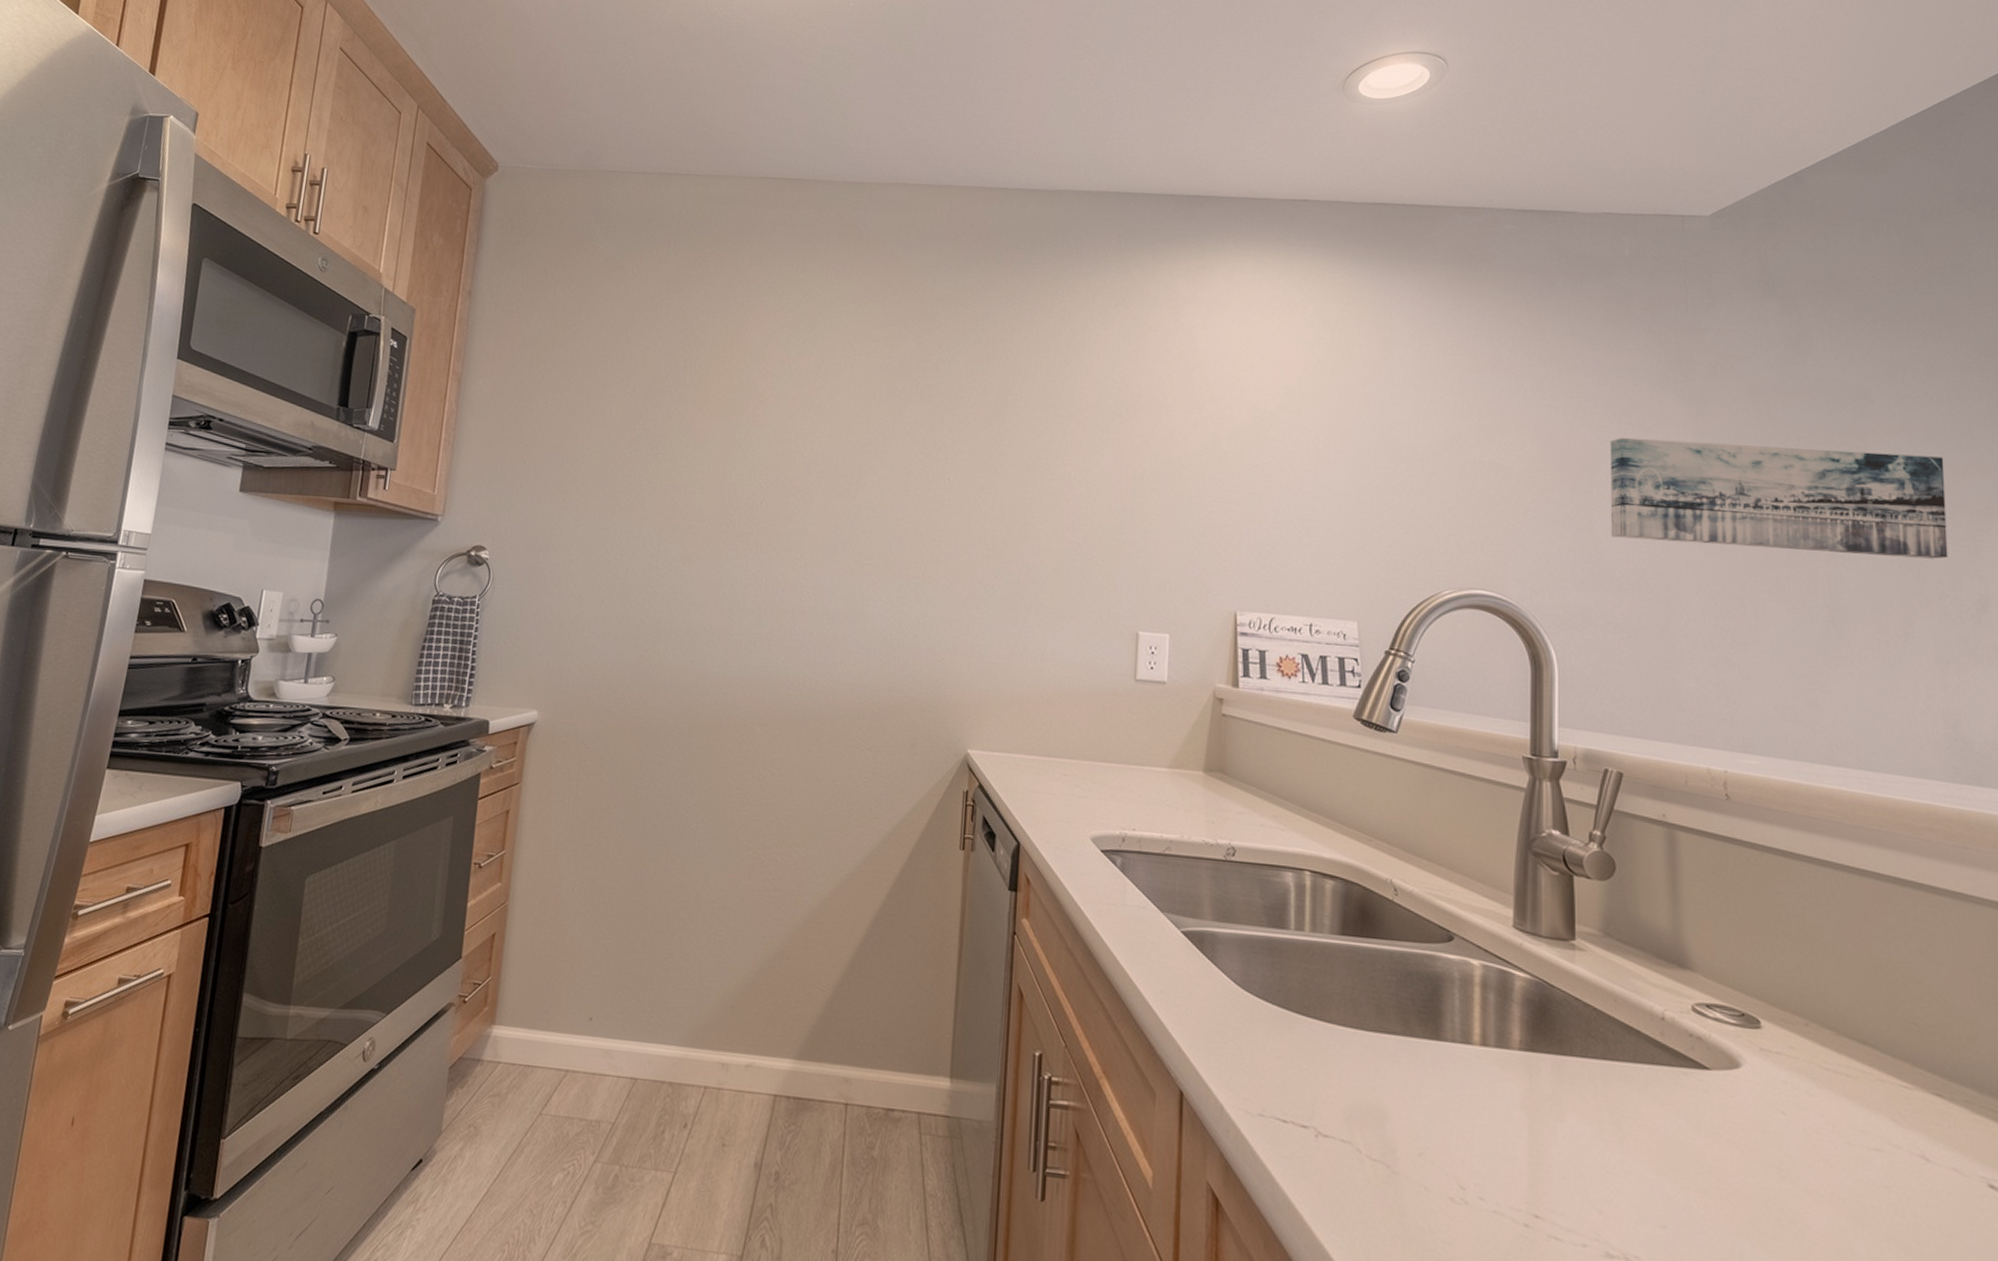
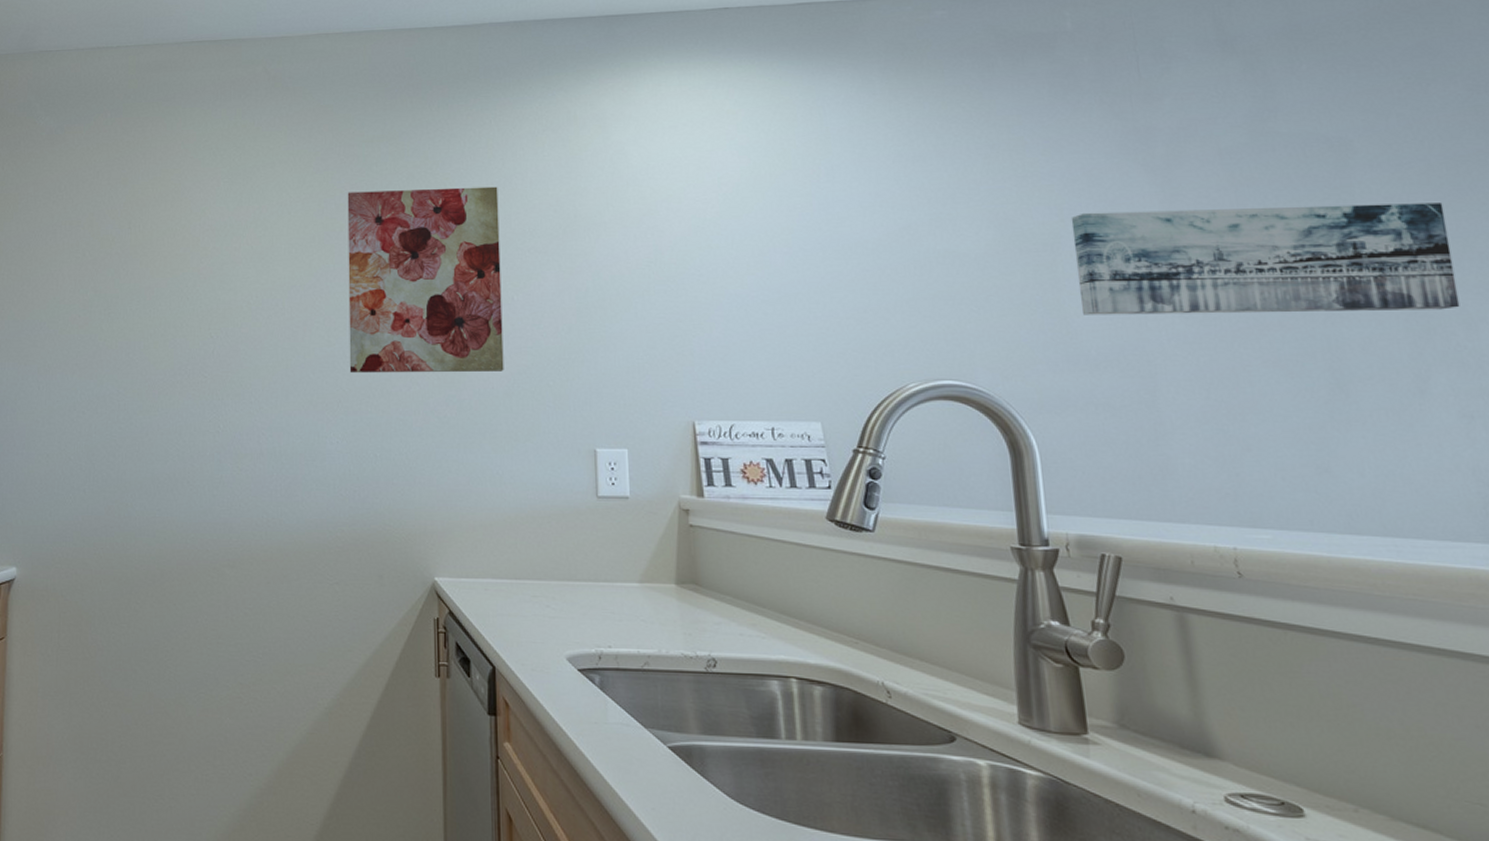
wall art: none [900,350,1065,547] -> present [347,186,504,373]

